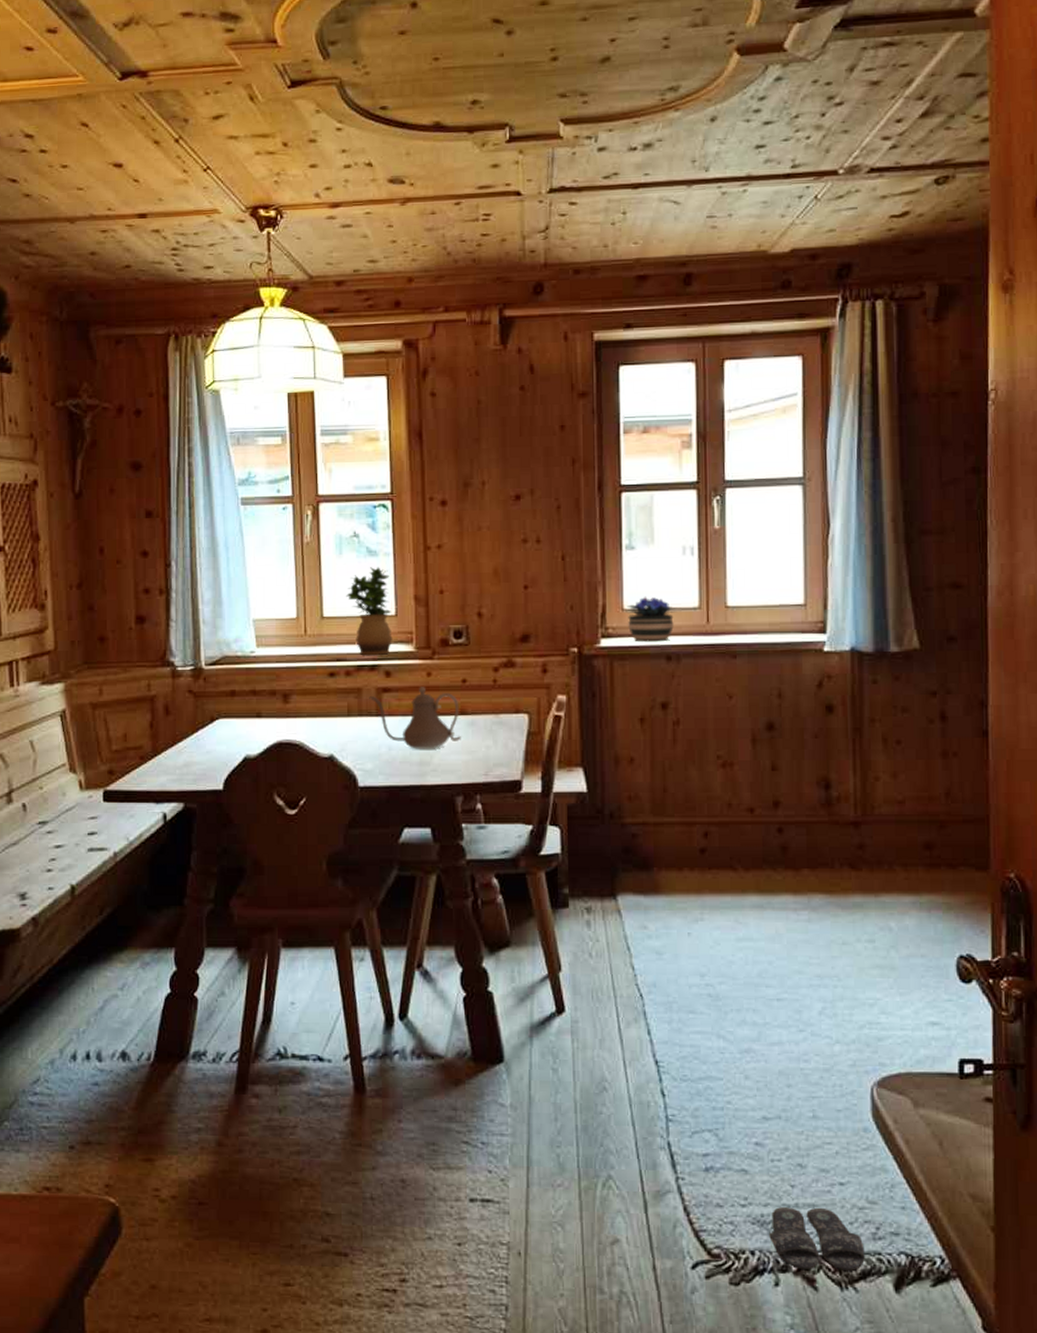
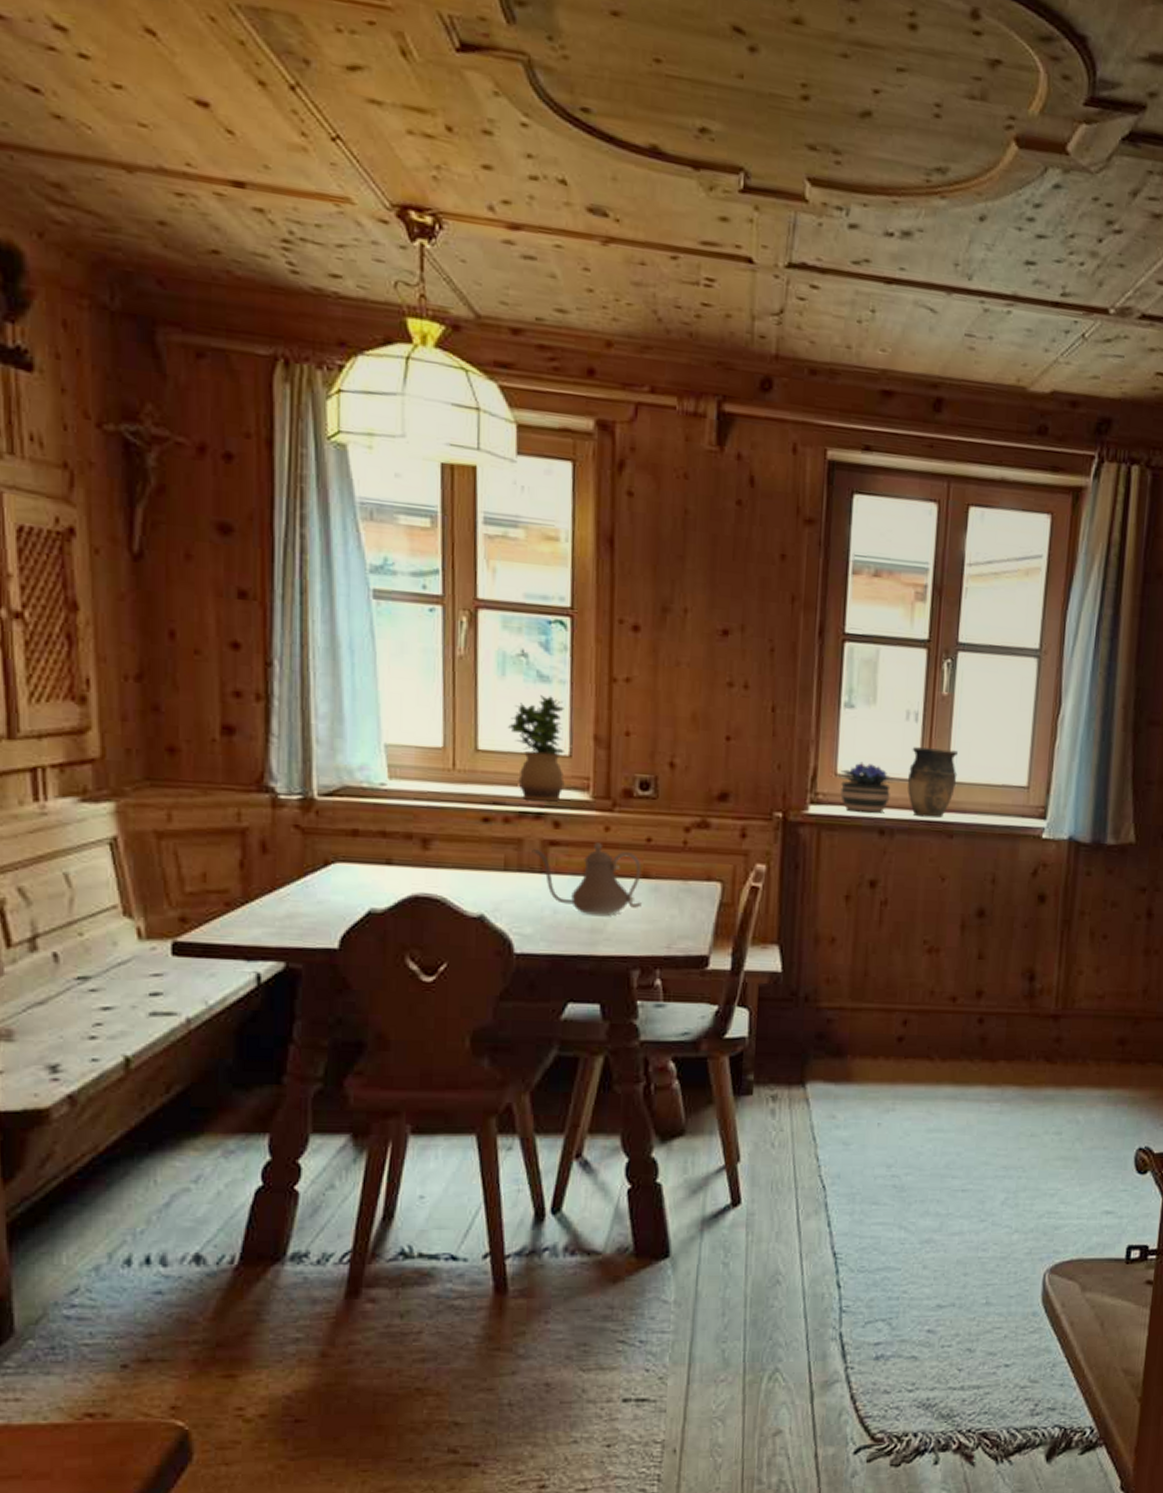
vase: none [688,577,736,642] -> present [907,747,958,819]
slippers: present [769,1207,865,1271] -> none [933,1388,1022,1448]

